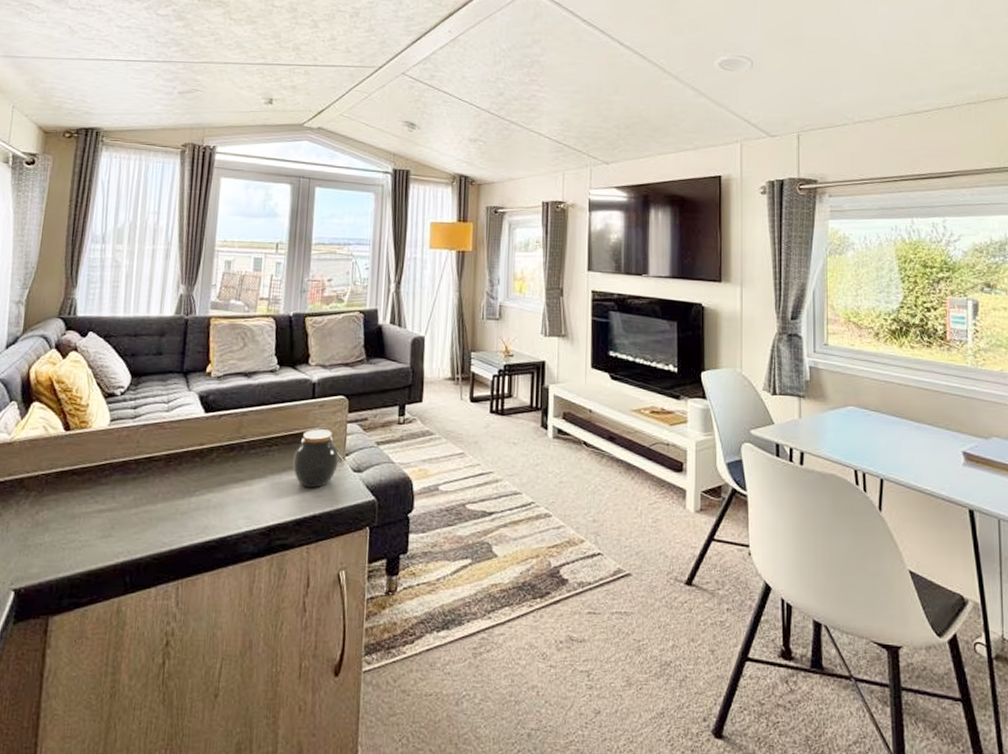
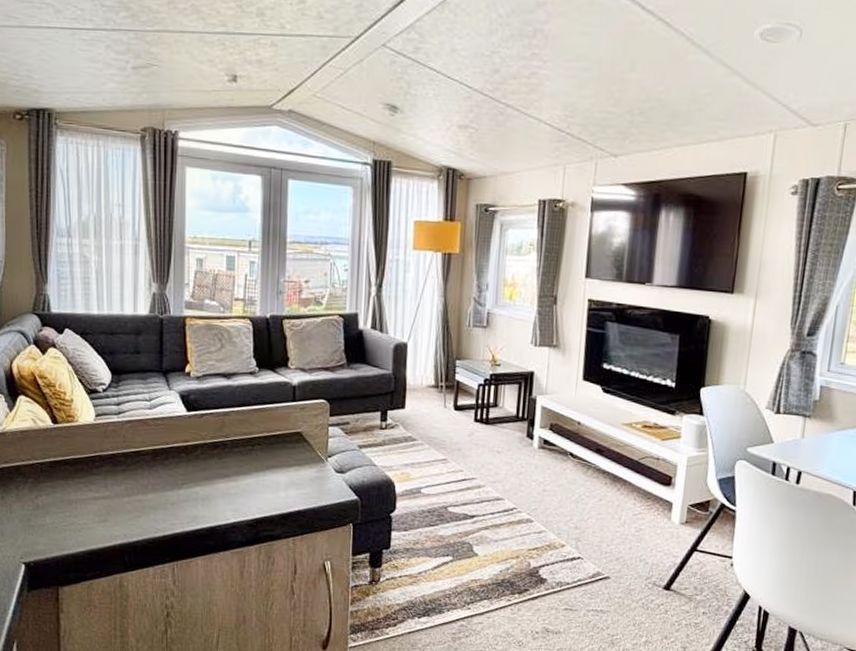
jar: present [293,429,340,488] -> none [276,431,322,486]

